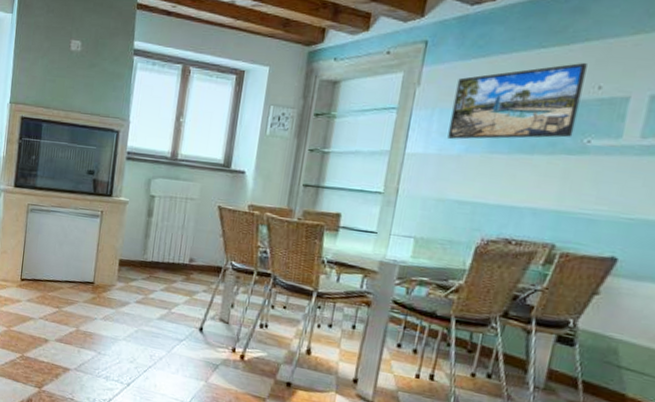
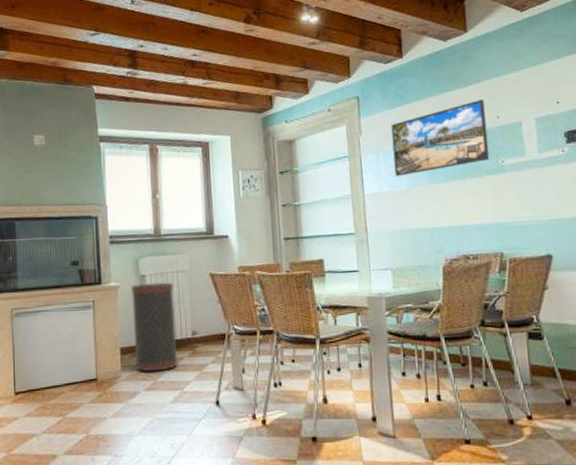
trash can: none [130,203,180,289] -> present [131,282,178,372]

